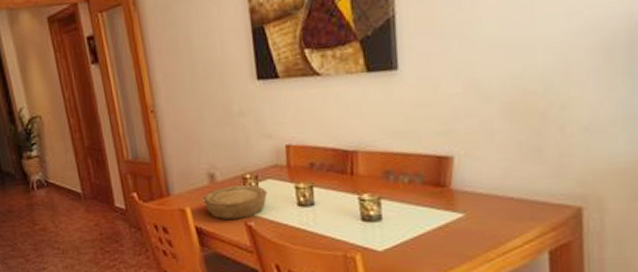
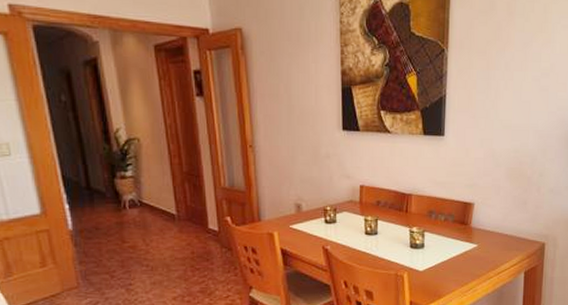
bowl: present [203,185,267,220] -> none [290,216,342,244]

